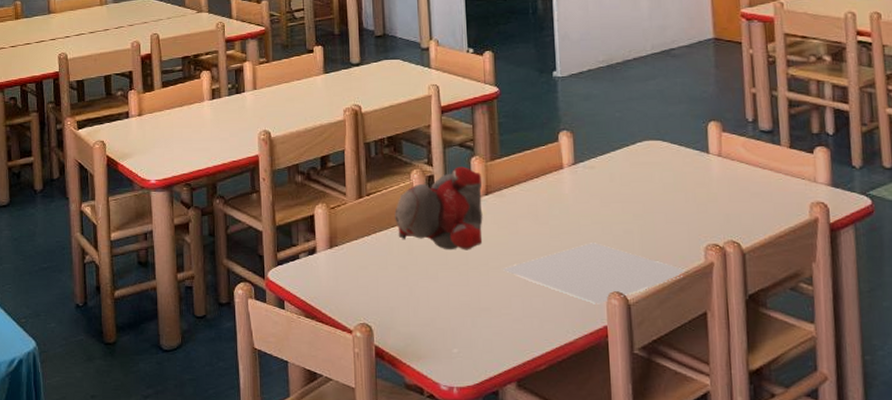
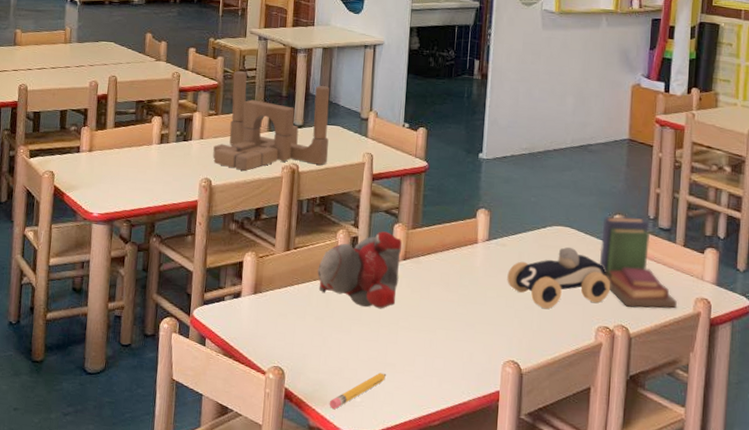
toy blocks: none [268,13,392,118] -> present [212,71,329,171]
pencil: none [424,319,483,364] -> present [329,373,387,410]
paper sheet: present [502,243,686,304] -> none [410,314,577,371]
toy car: none [600,161,715,232] -> present [507,247,611,309]
book: none [697,121,791,220] -> present [599,216,677,309]

